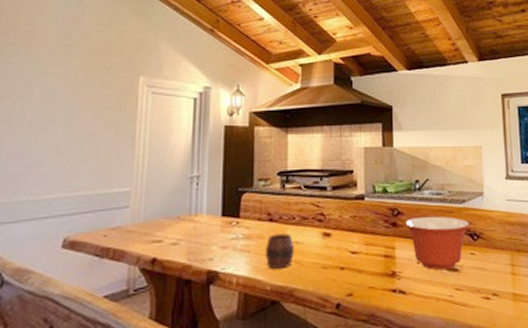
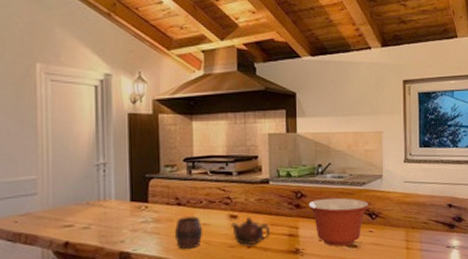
teapot: none [323,235,366,267] -> present [230,217,271,246]

